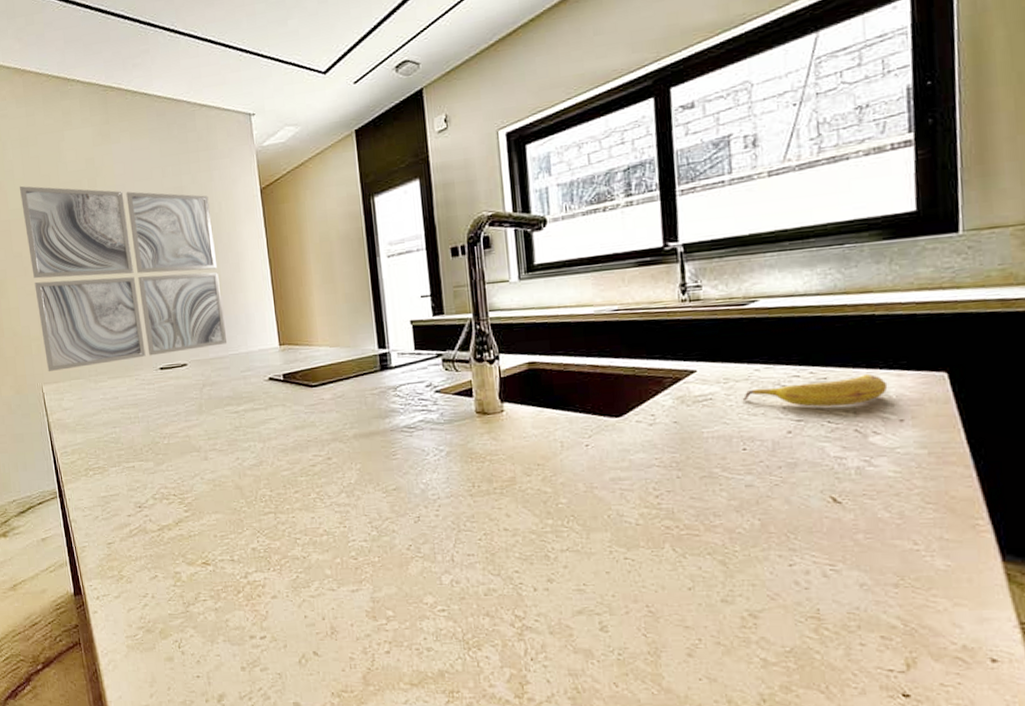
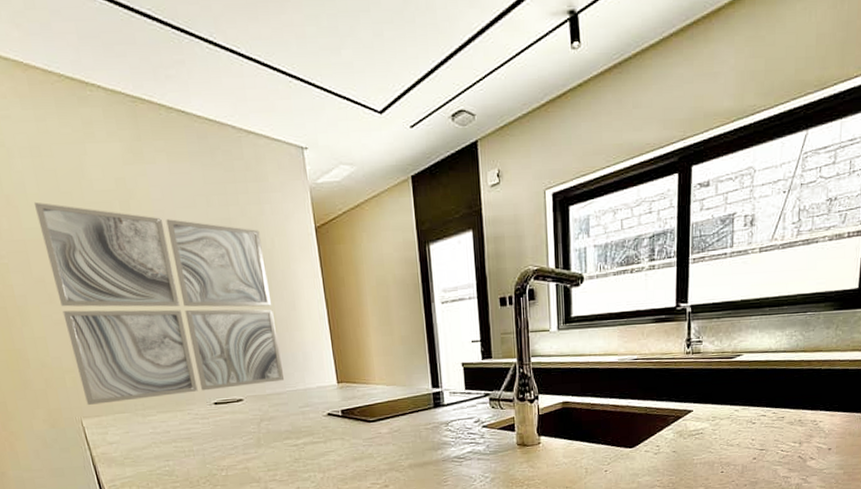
fruit: present [742,374,888,408] -> none [724,415,824,440]

